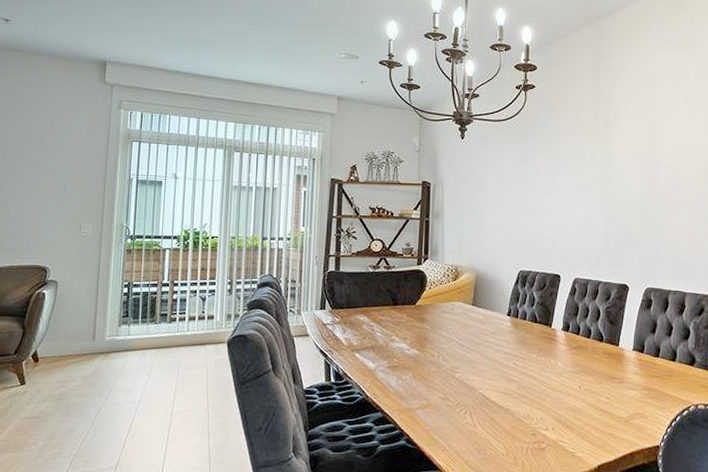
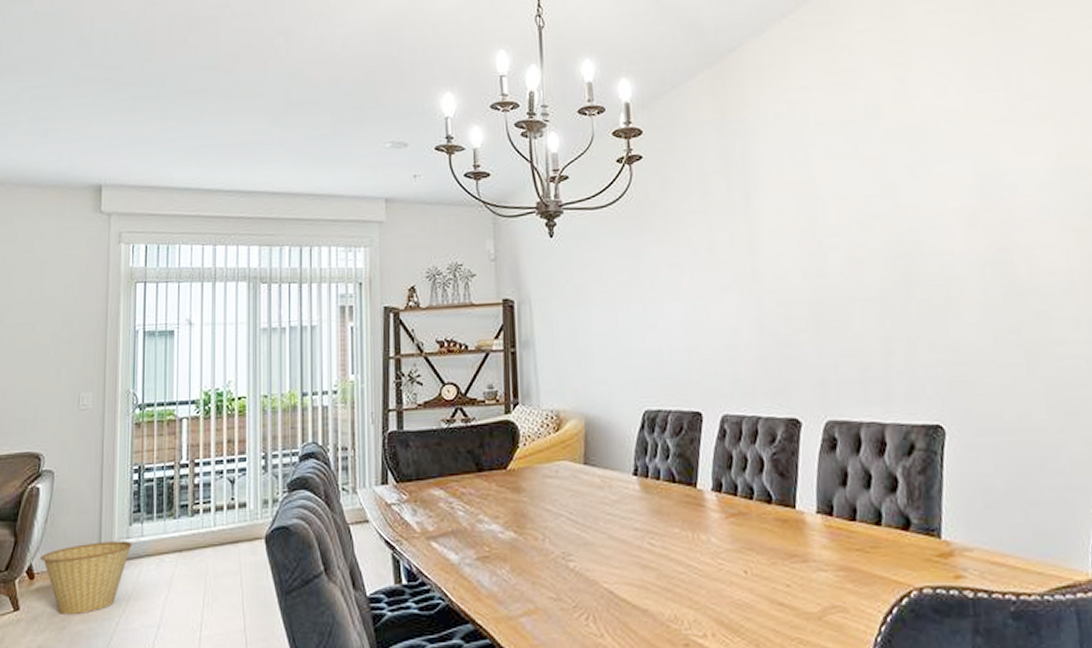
basket: none [44,337,121,390] -> present [40,541,132,614]

